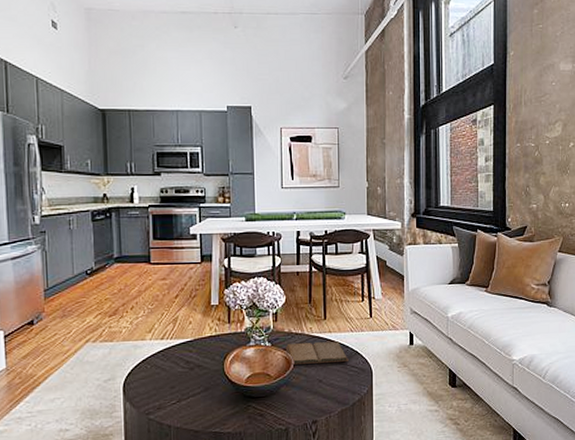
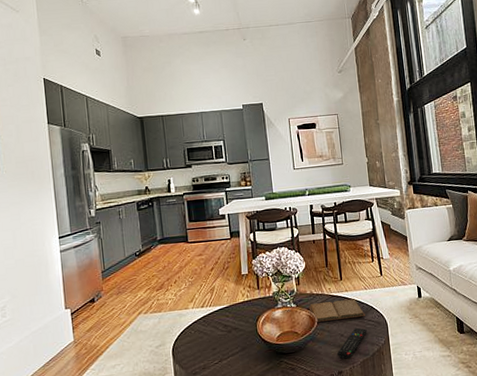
remote control: none [312,373,349,408] -> present [336,327,367,359]

